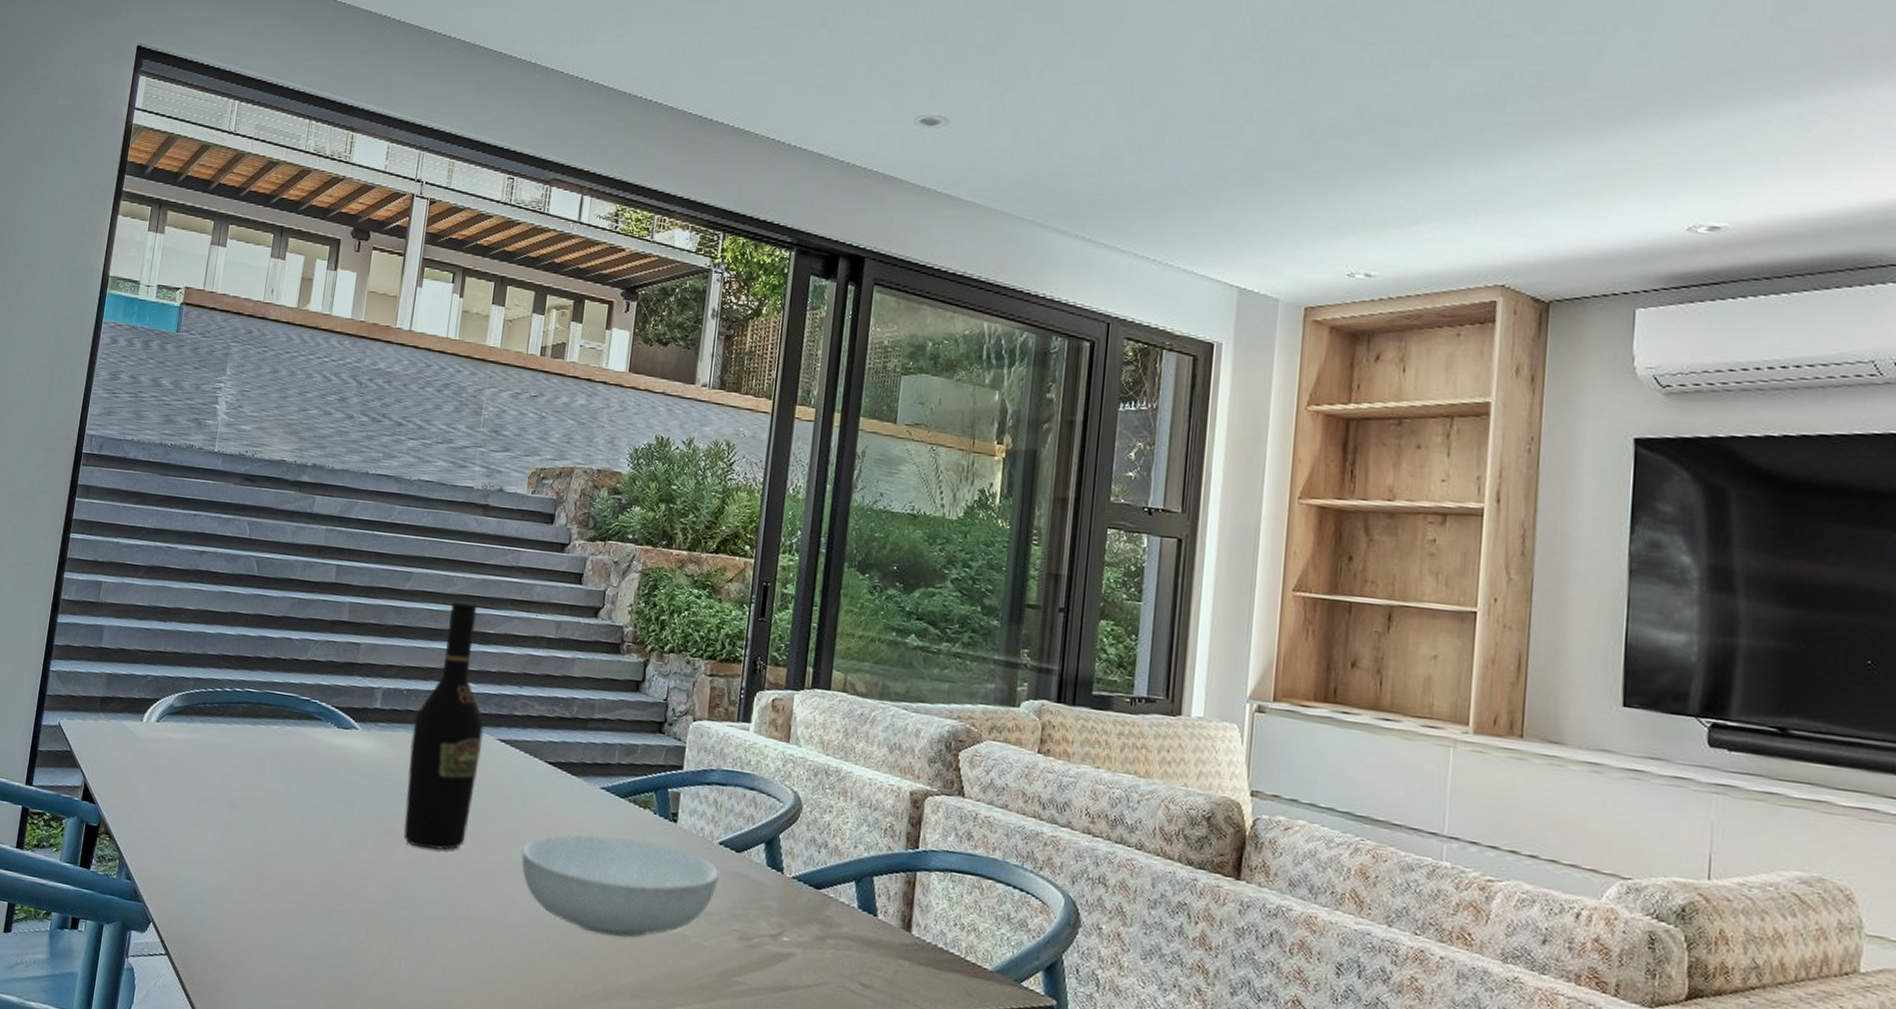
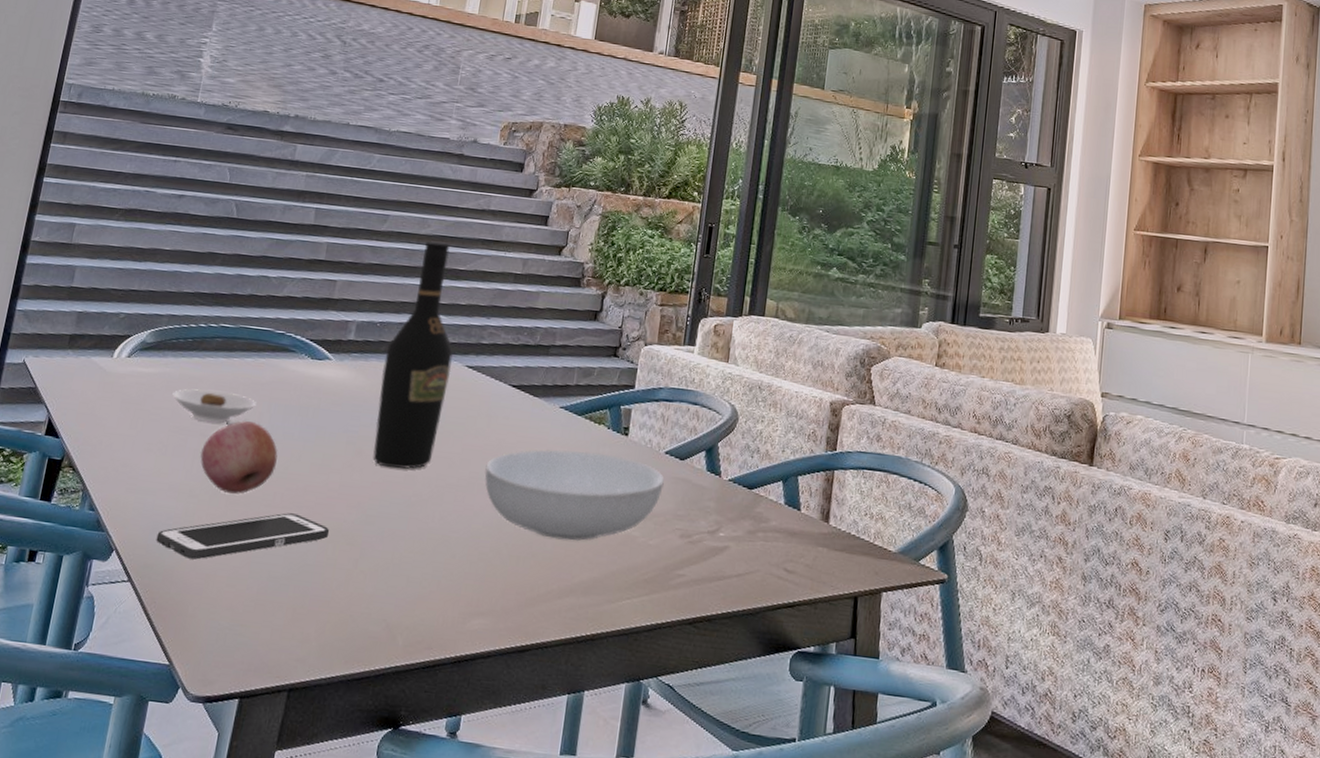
cell phone: none [191,891,362,936] -> present [156,513,330,560]
saucer: none [201,756,284,794] -> present [172,389,256,423]
fruit: none [230,792,308,870] -> present [200,421,278,495]

